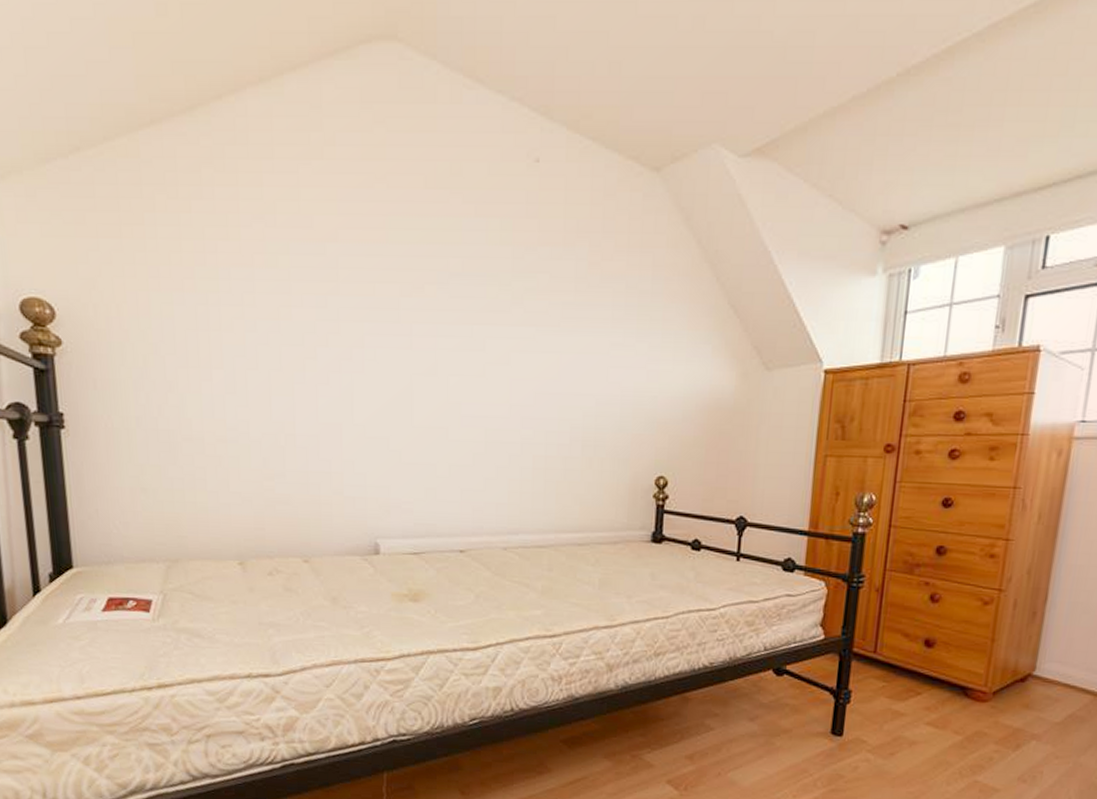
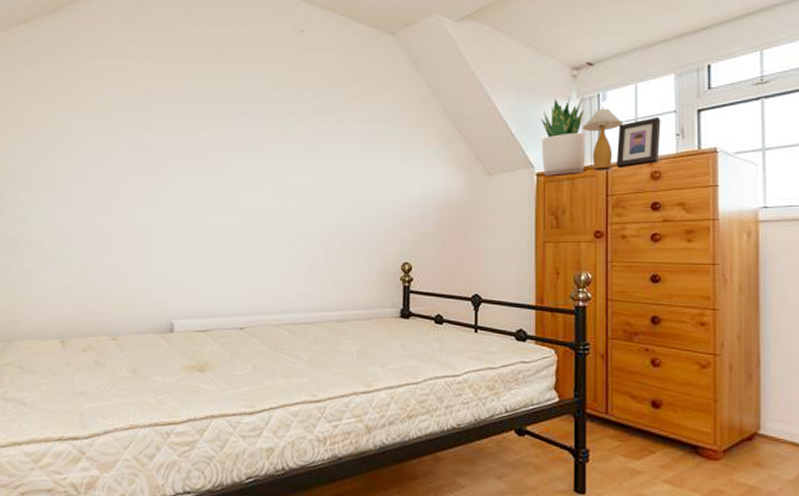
planter: none [832,270,891,375] -> present [541,96,585,177]
table lamp: none [885,285,935,370] -> present [582,106,623,171]
picture frame: none [919,302,980,368] -> present [616,116,661,168]

